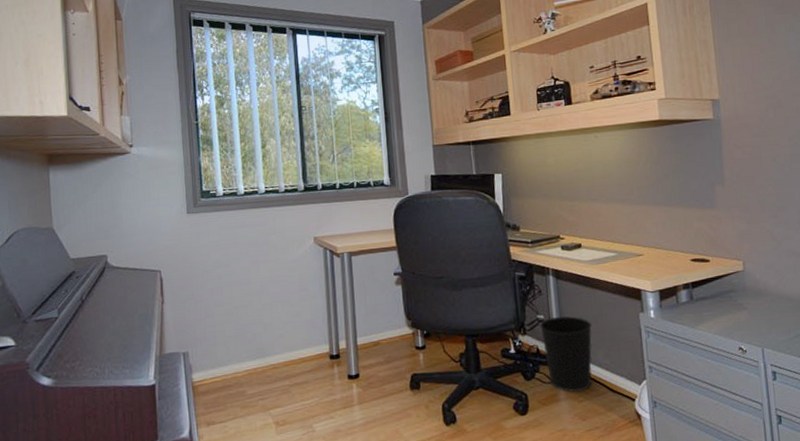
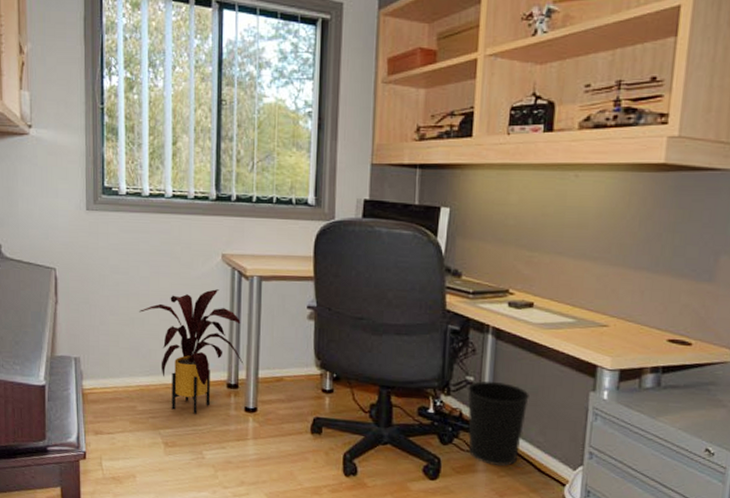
house plant: none [242,269,343,389] -> present [139,289,244,414]

